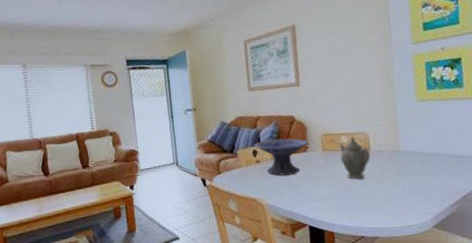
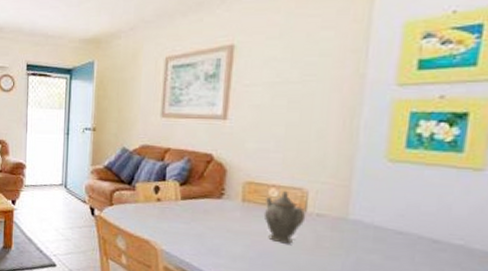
decorative bowl: present [254,138,309,176] -> none [157,177,226,222]

